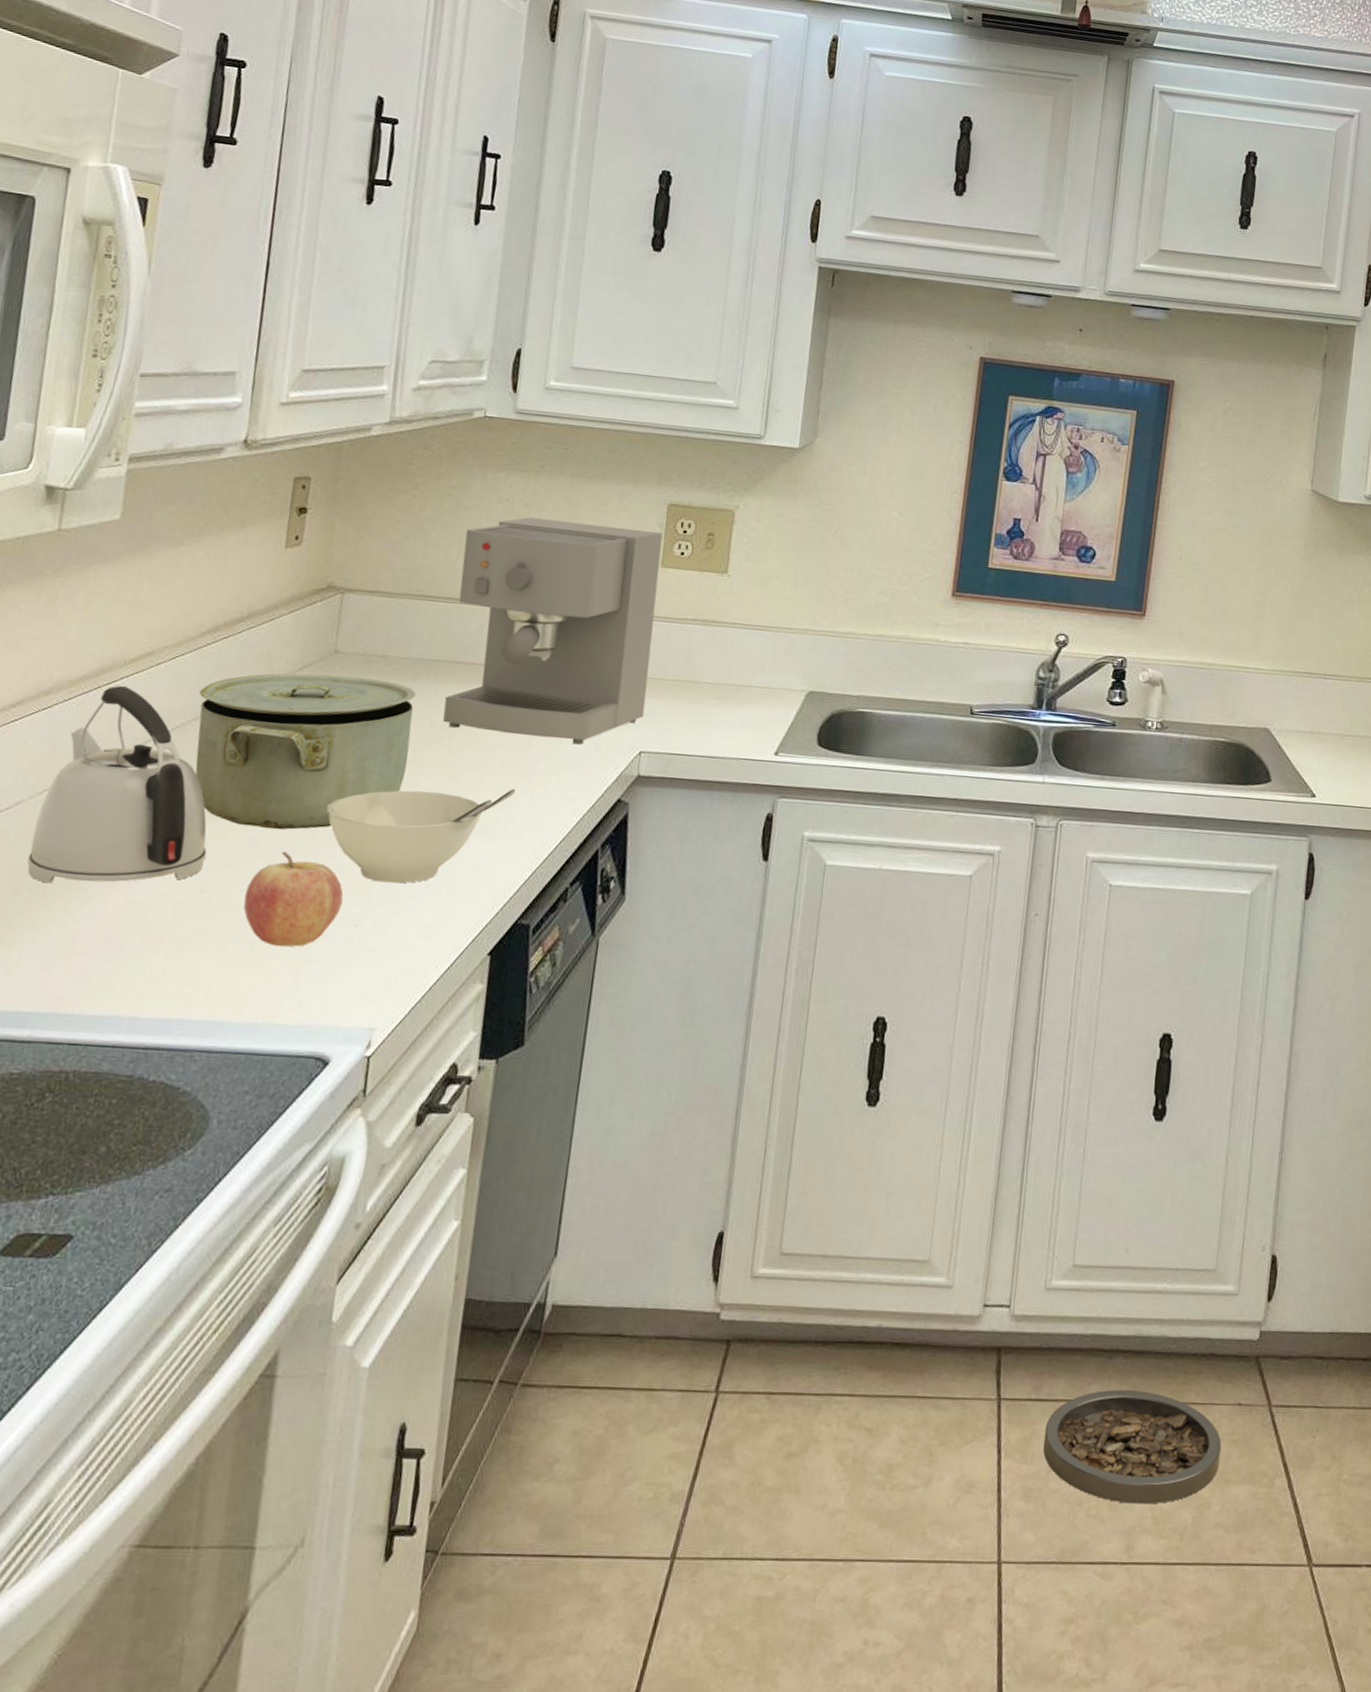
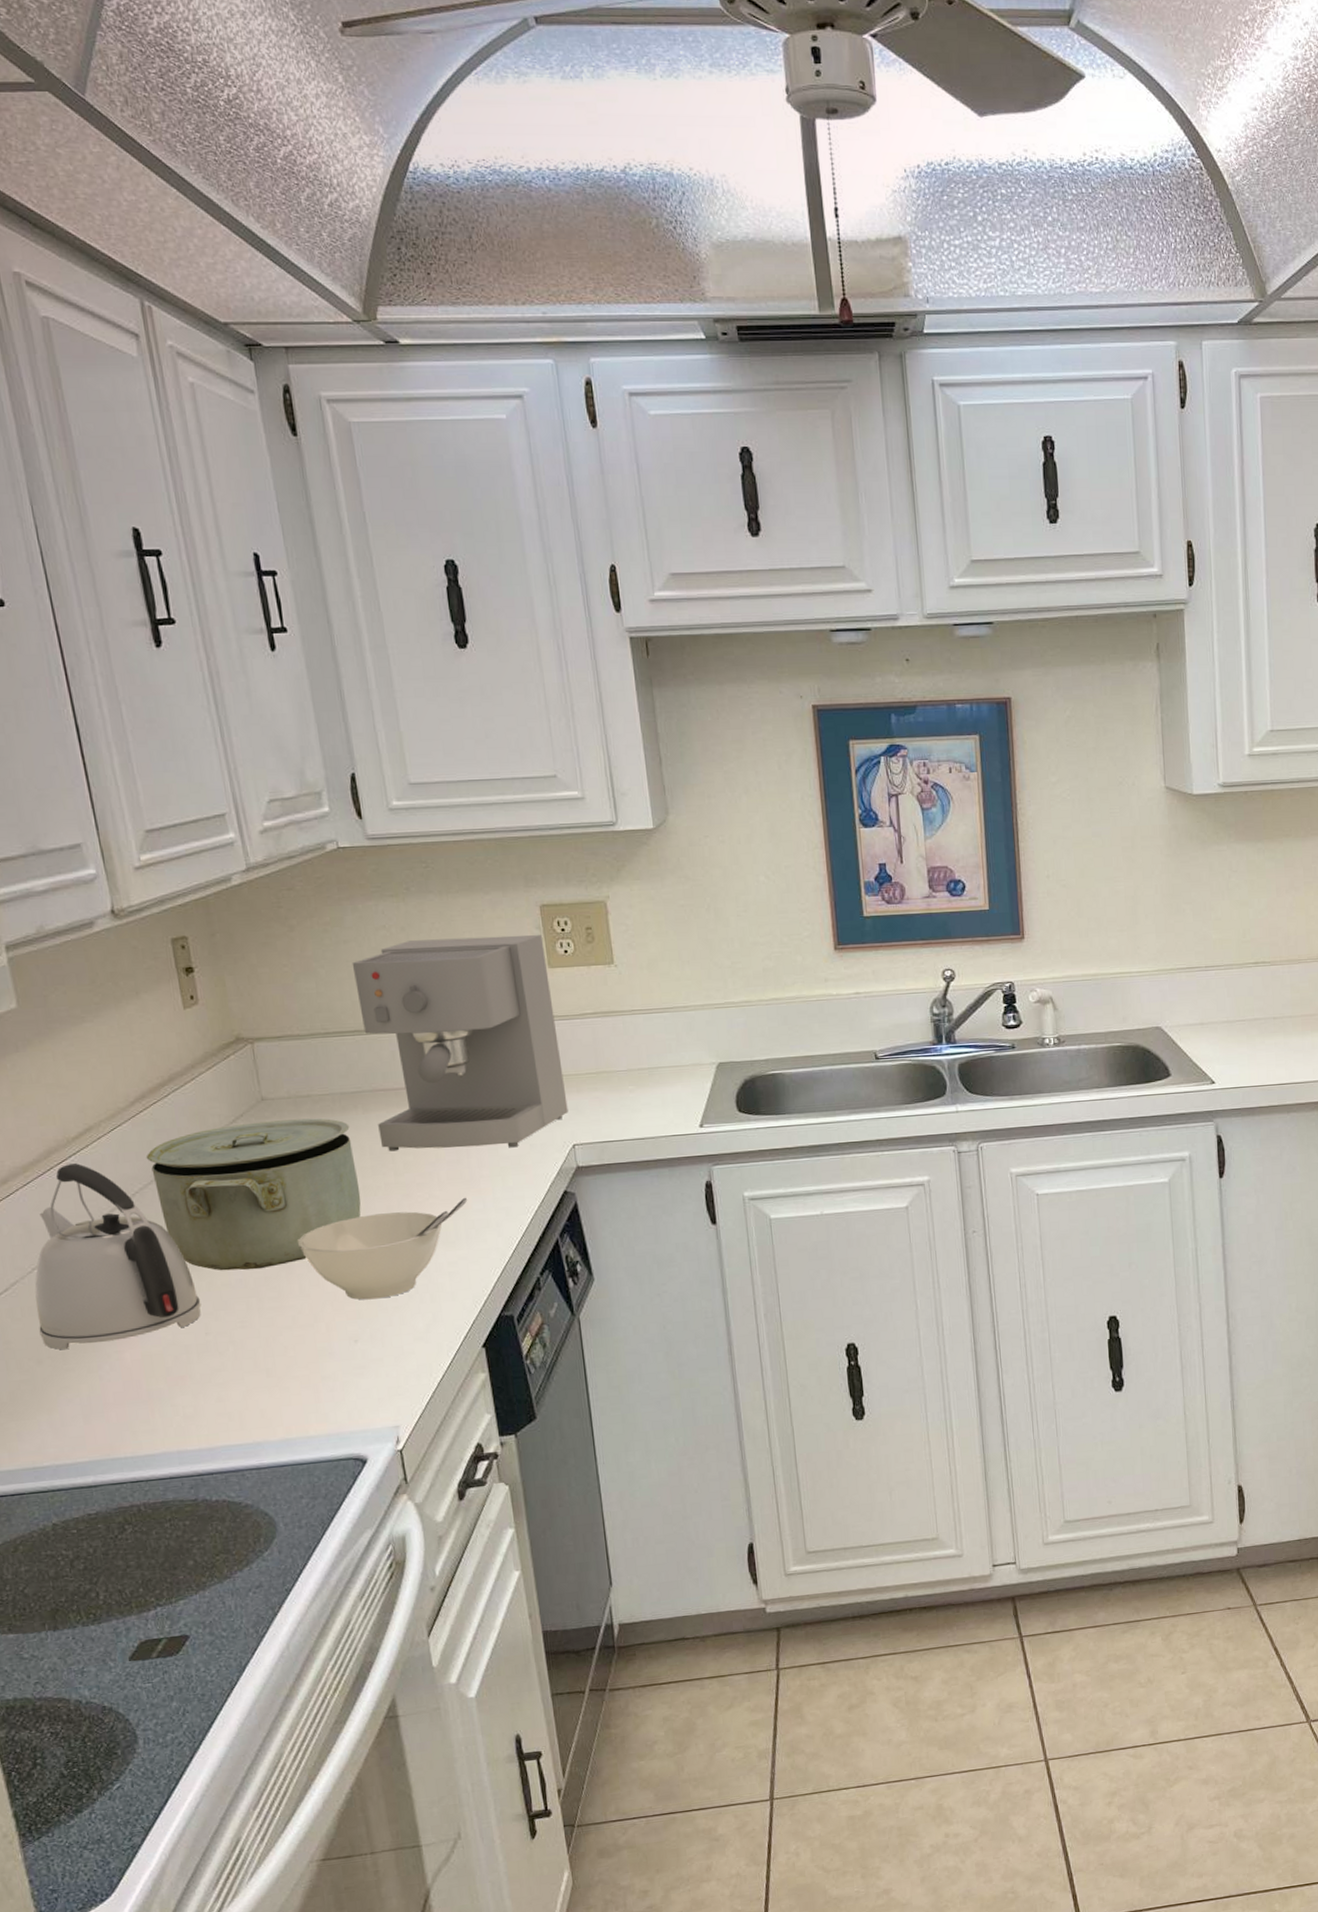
fruit: present [243,852,344,947] -> none [246,1287,338,1371]
pet bowl: present [1043,1390,1221,1504] -> none [1065,1611,1219,1700]

